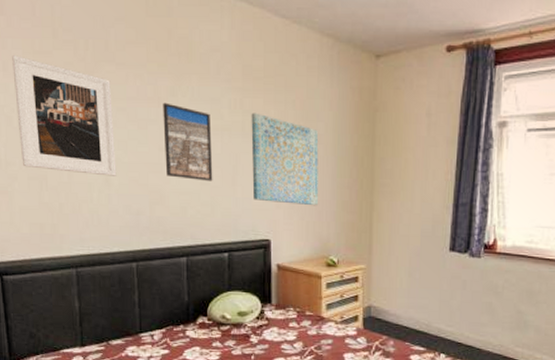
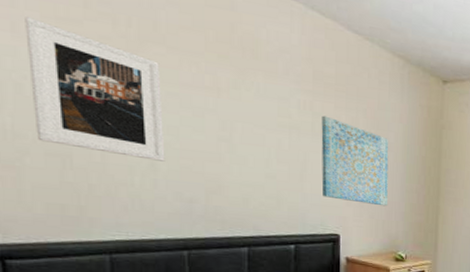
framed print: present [163,102,213,182] -> none [223,93,280,176]

